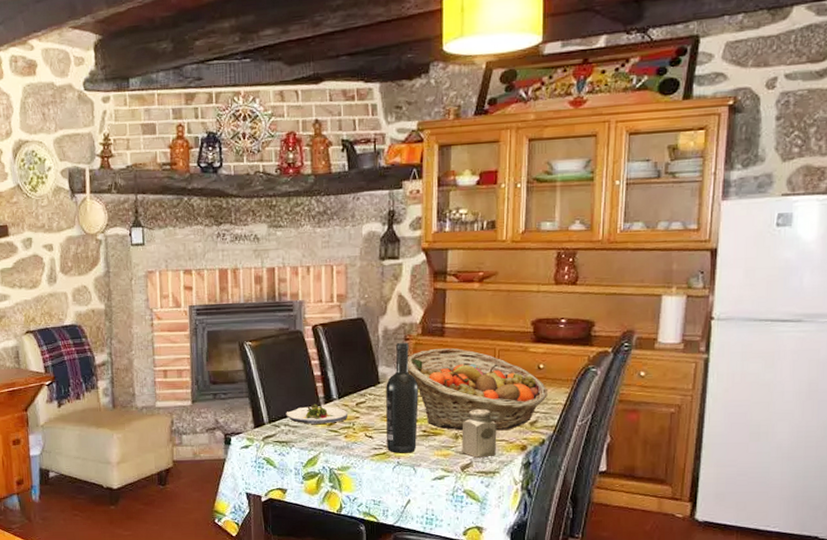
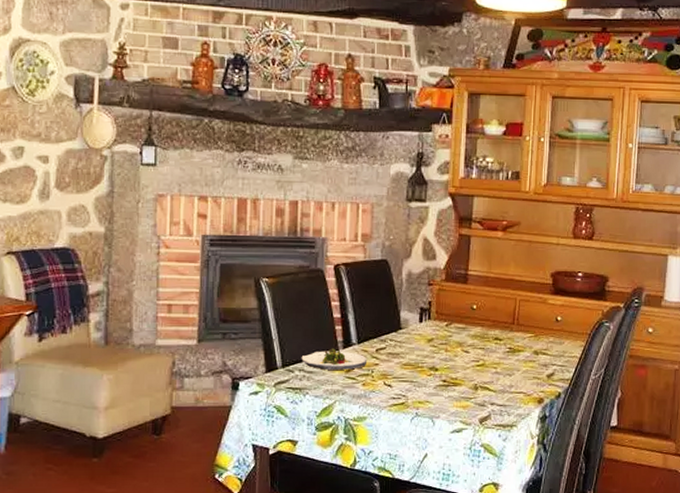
wine bottle: present [386,342,419,453] -> none [406,287,440,404]
fruit basket: present [408,348,547,431] -> none [430,296,564,383]
salt shaker: present [462,408,497,458] -> none [481,359,516,410]

